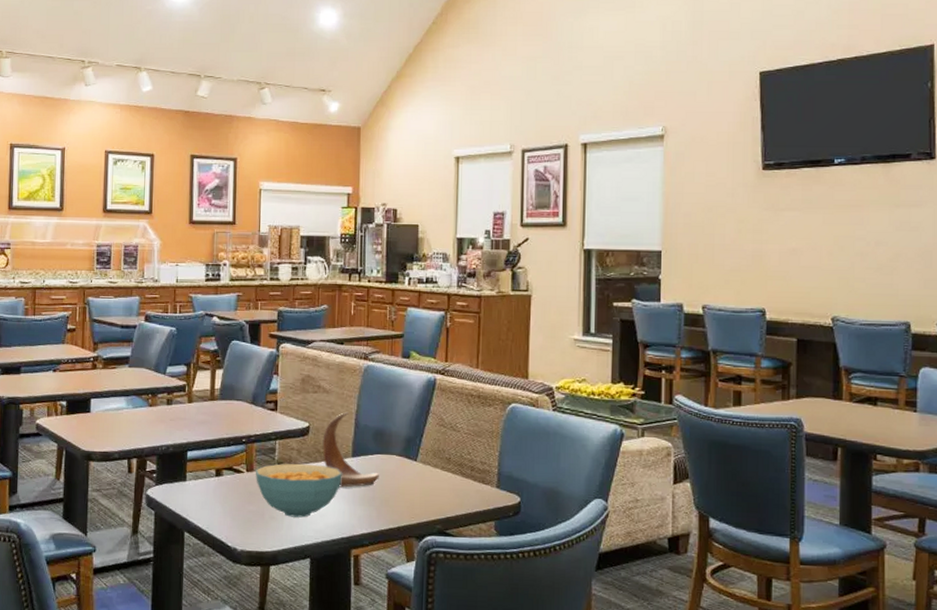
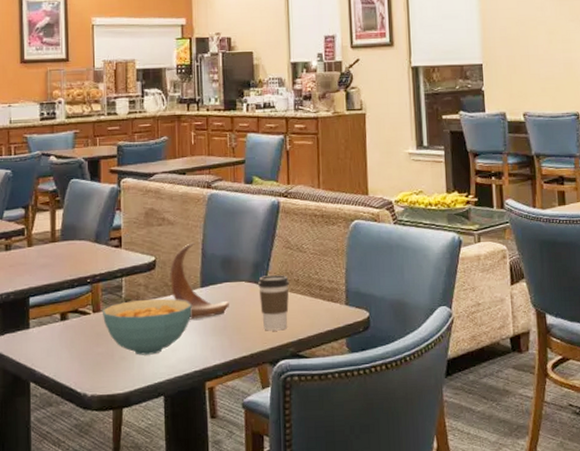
coffee cup: none [409,451,441,507] -> present [258,275,289,331]

